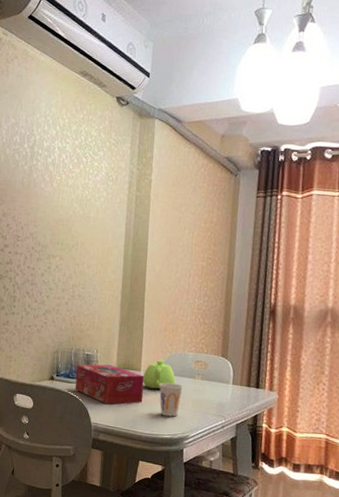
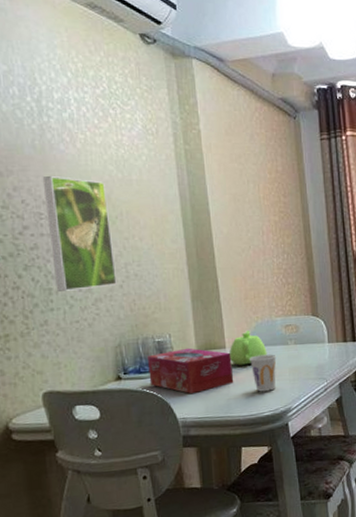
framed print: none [19,207,69,302] -> present [42,175,117,291]

